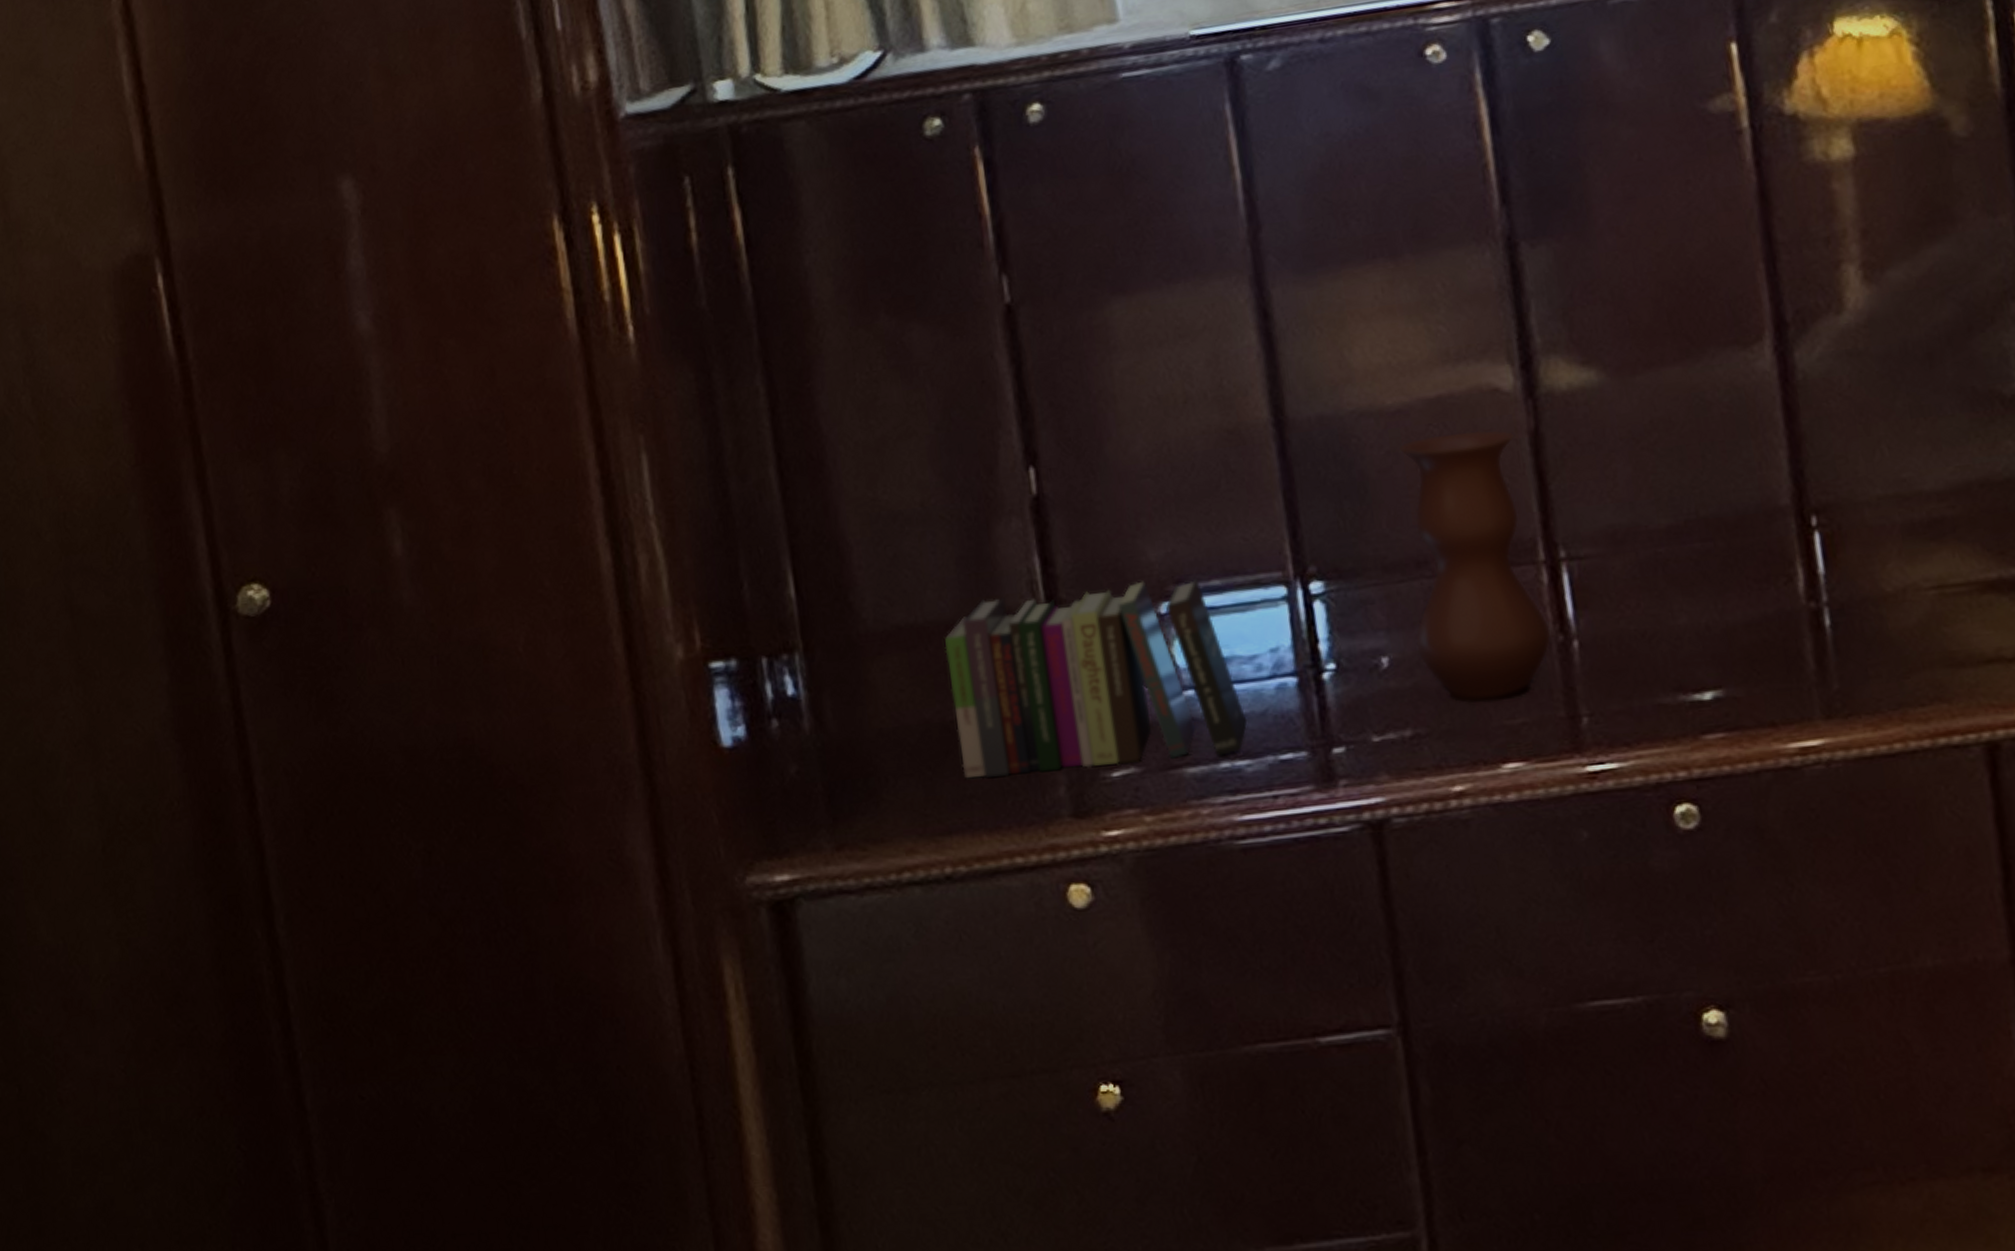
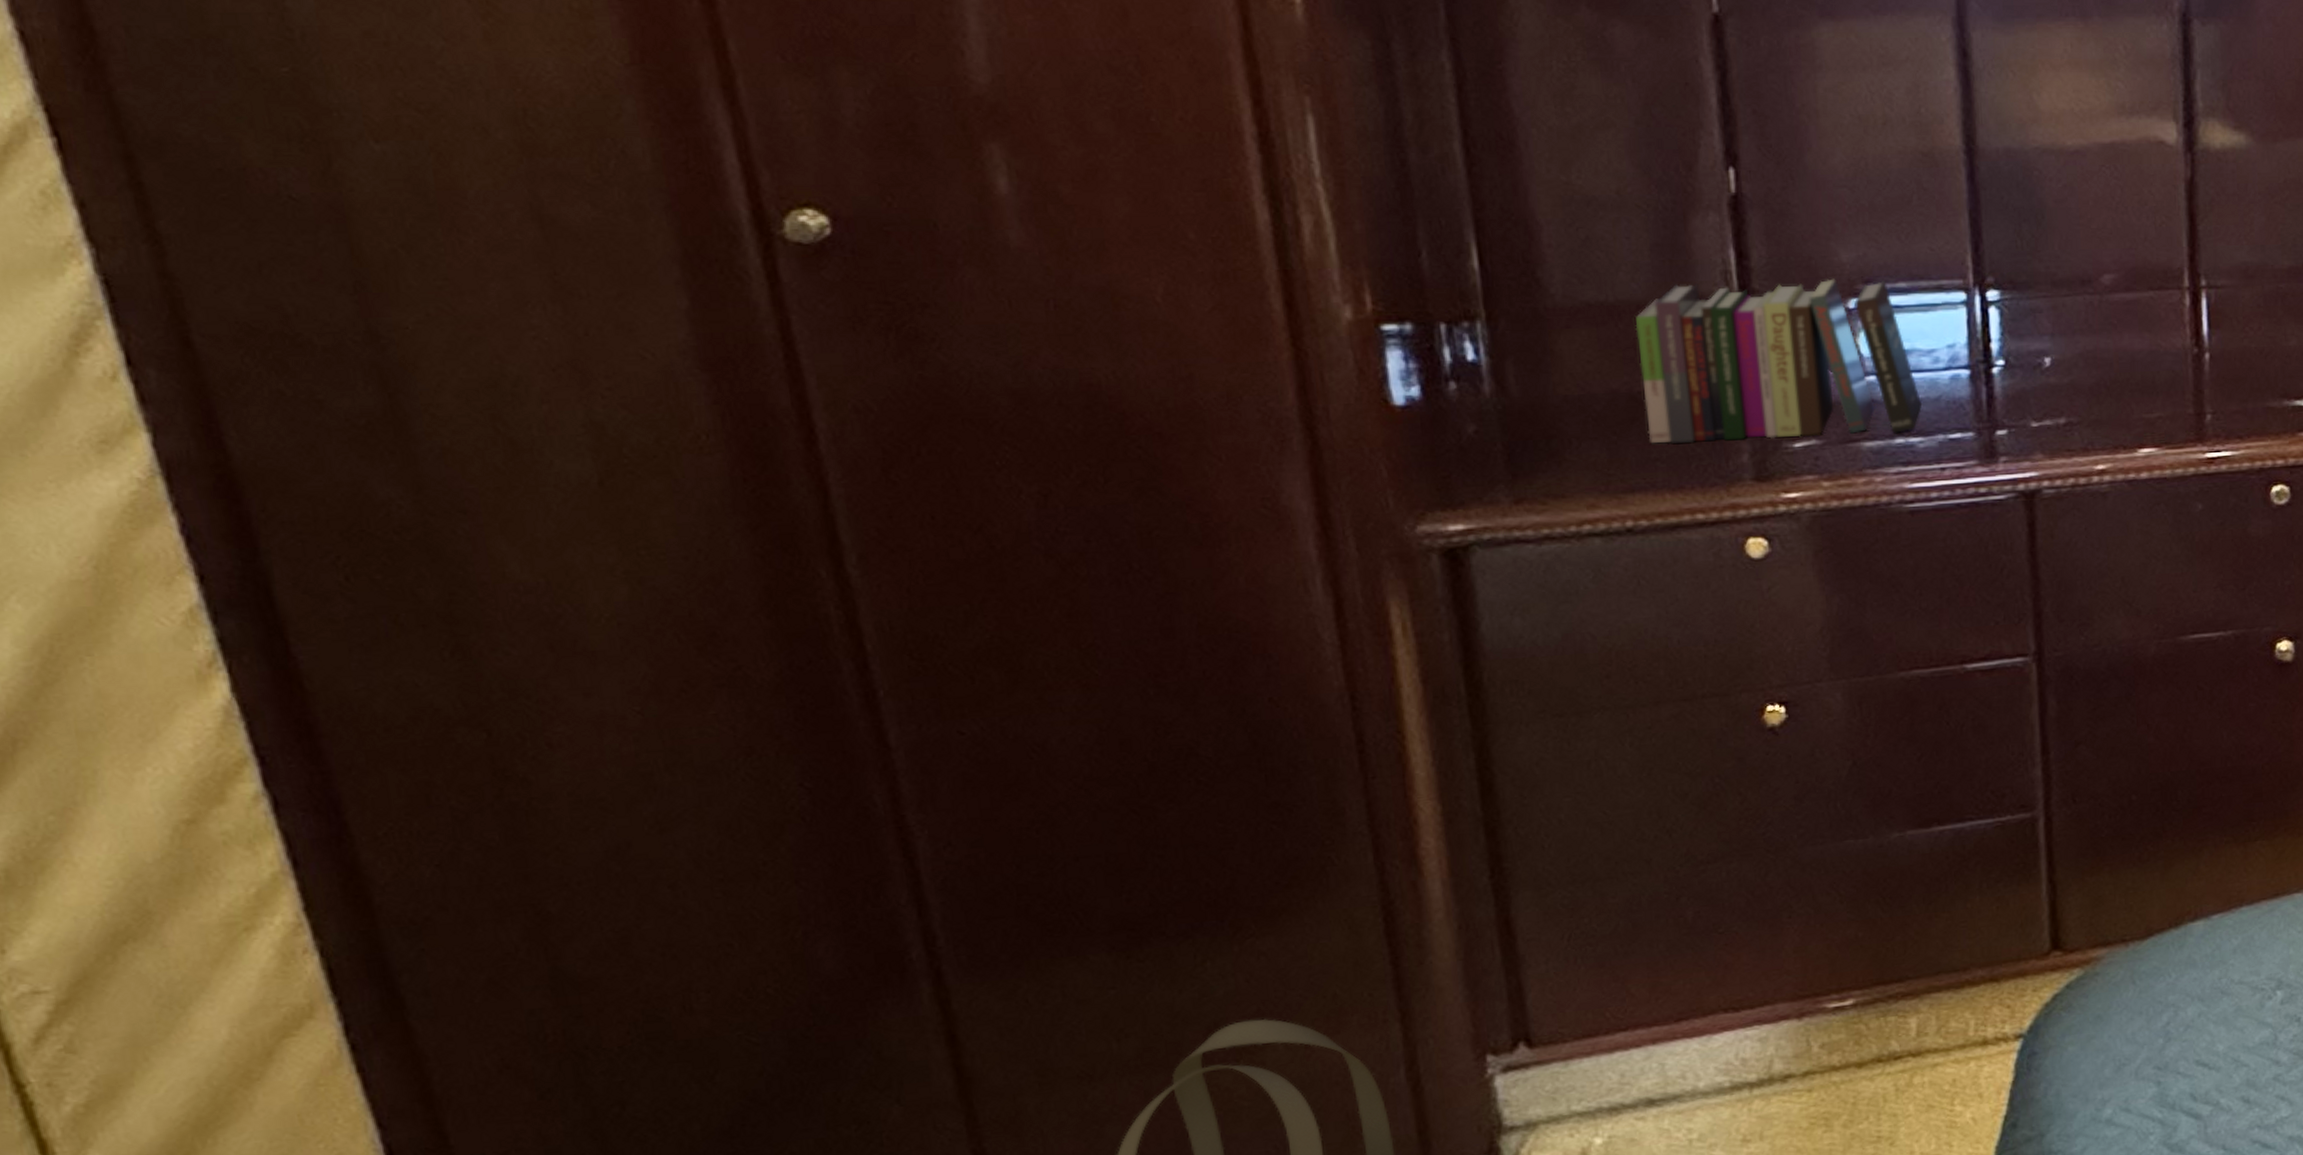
vase: present [1399,430,1550,703] -> none [2075,175,2187,399]

